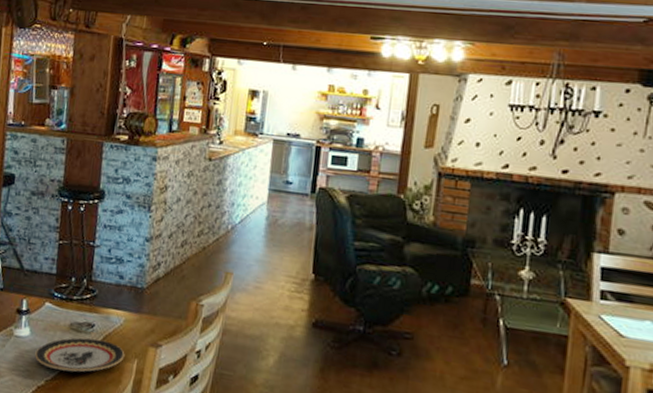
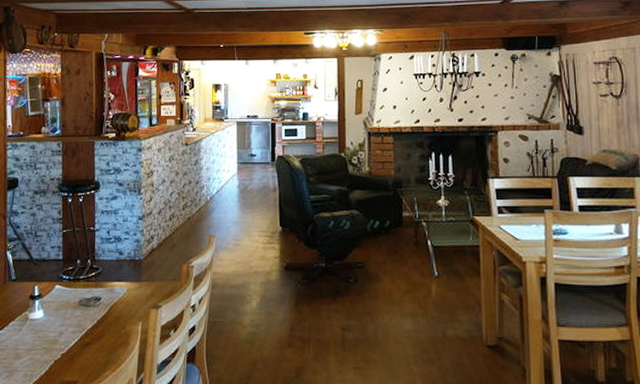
plate: present [35,337,125,373] -> none [50,310,130,343]

